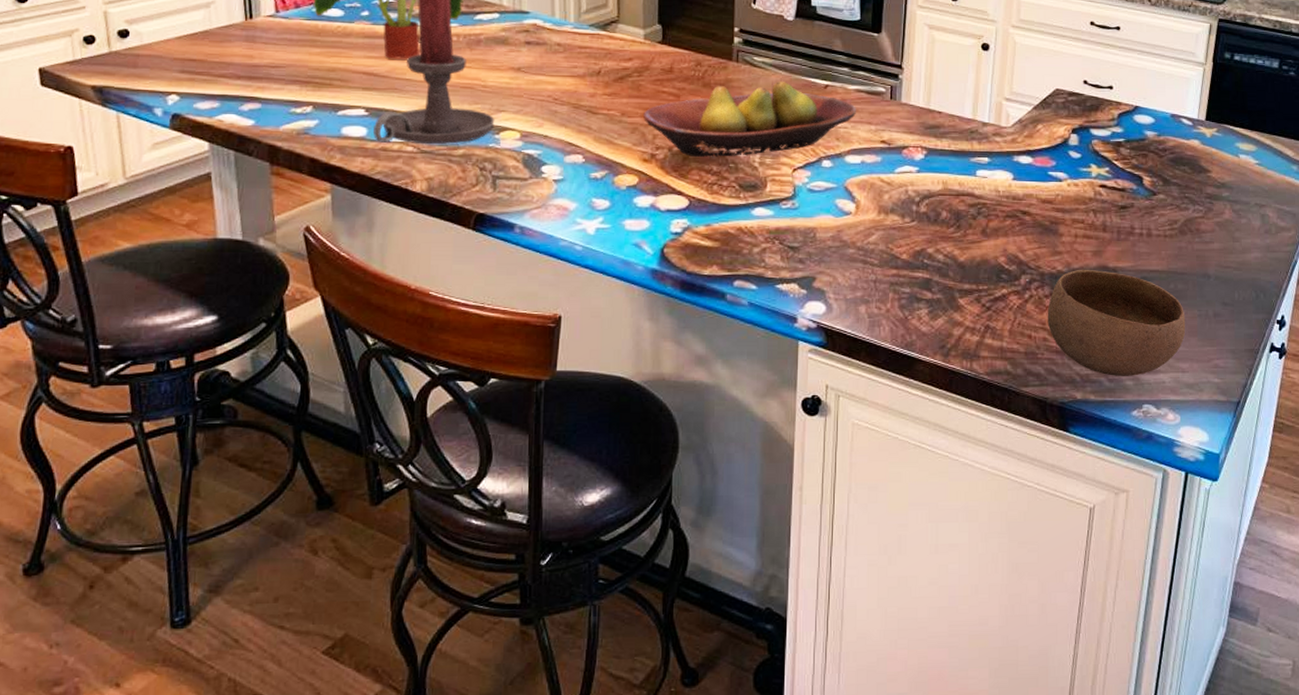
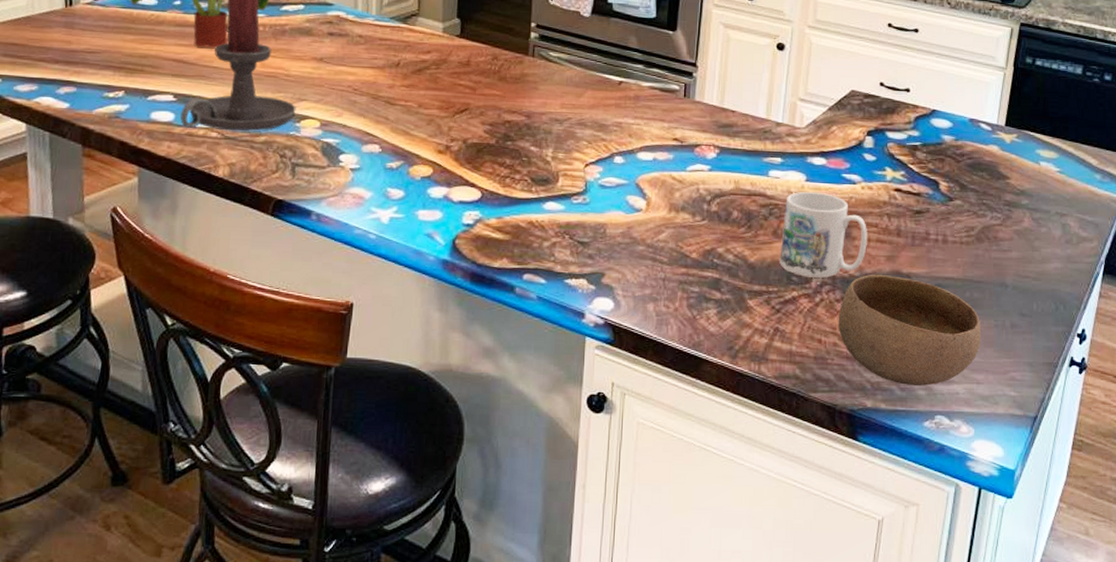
fruit bowl: present [643,80,857,157] -> none [440,76,651,151]
mug: none [989,190,1074,275] -> present [779,191,867,278]

